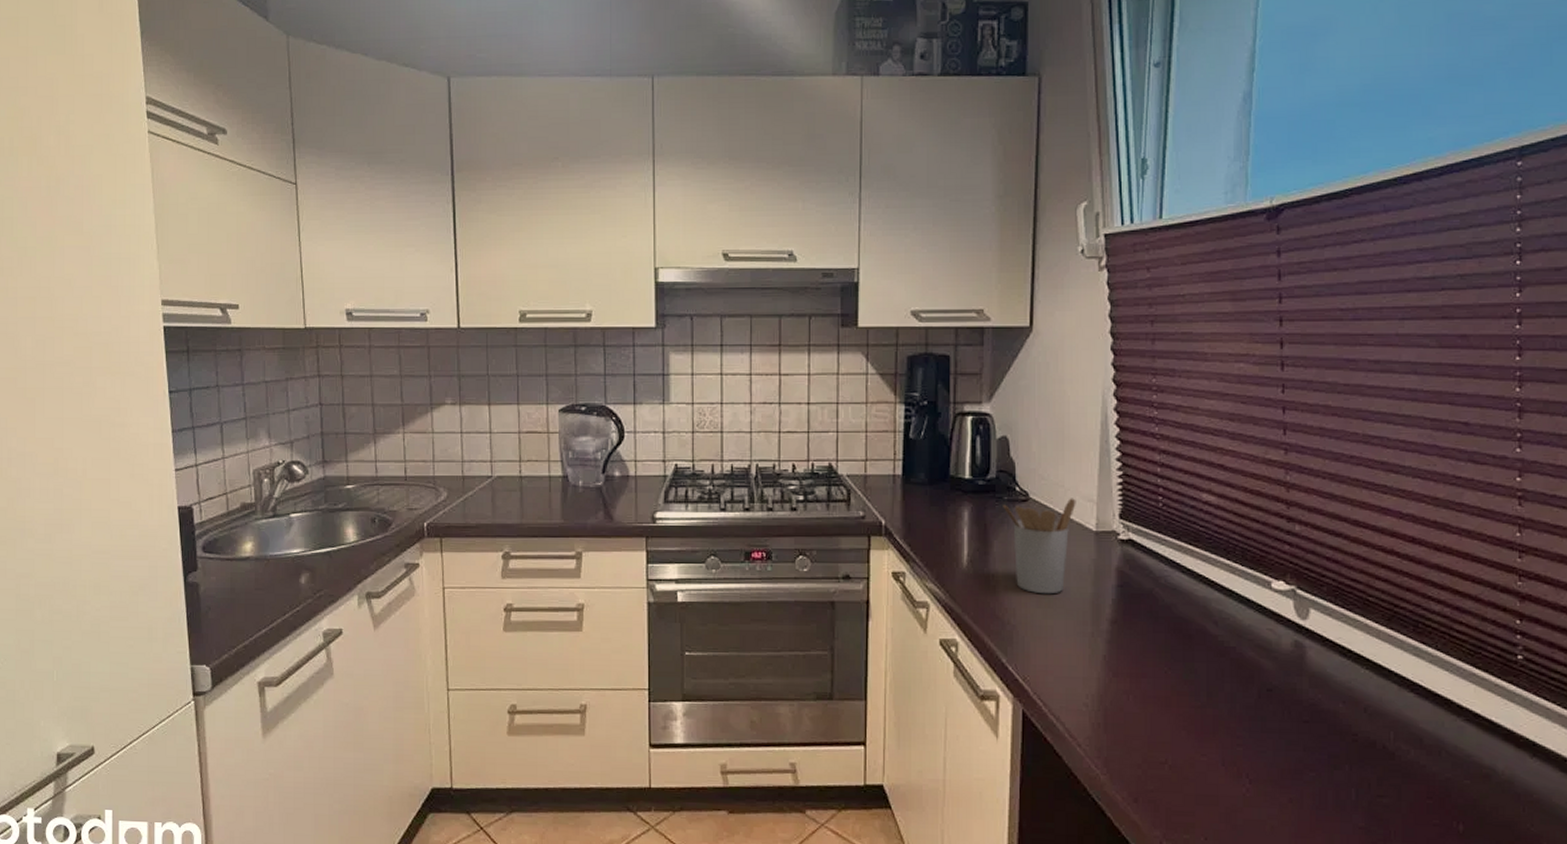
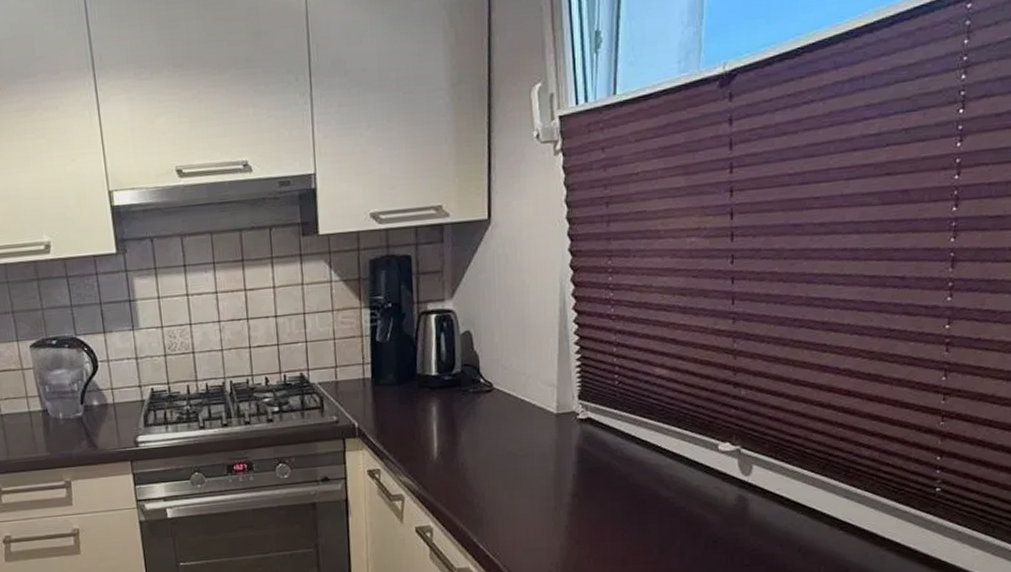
utensil holder: present [1003,498,1076,595] -> none [468,384,538,477]

